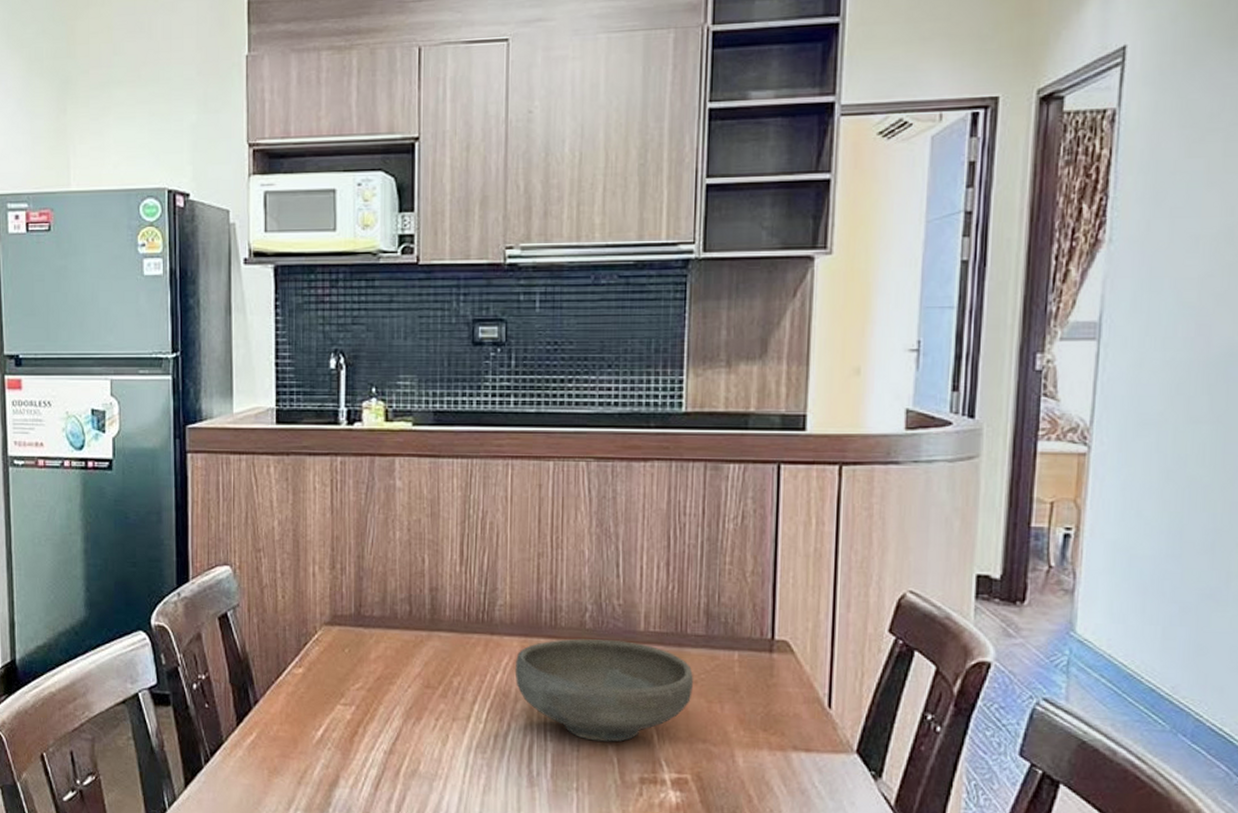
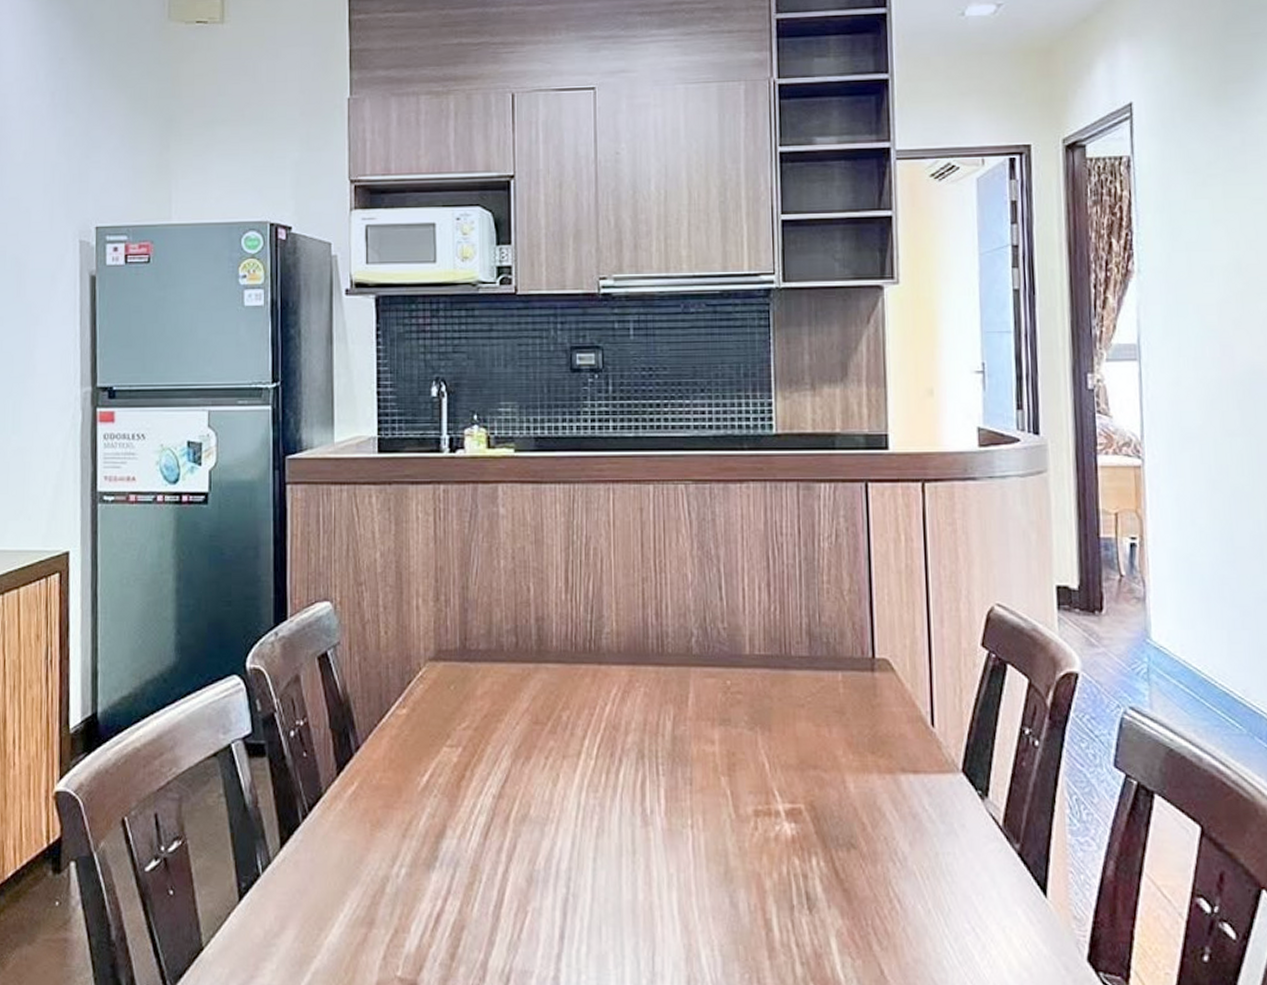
bowl: present [514,638,693,742] -> none [624,665,800,773]

